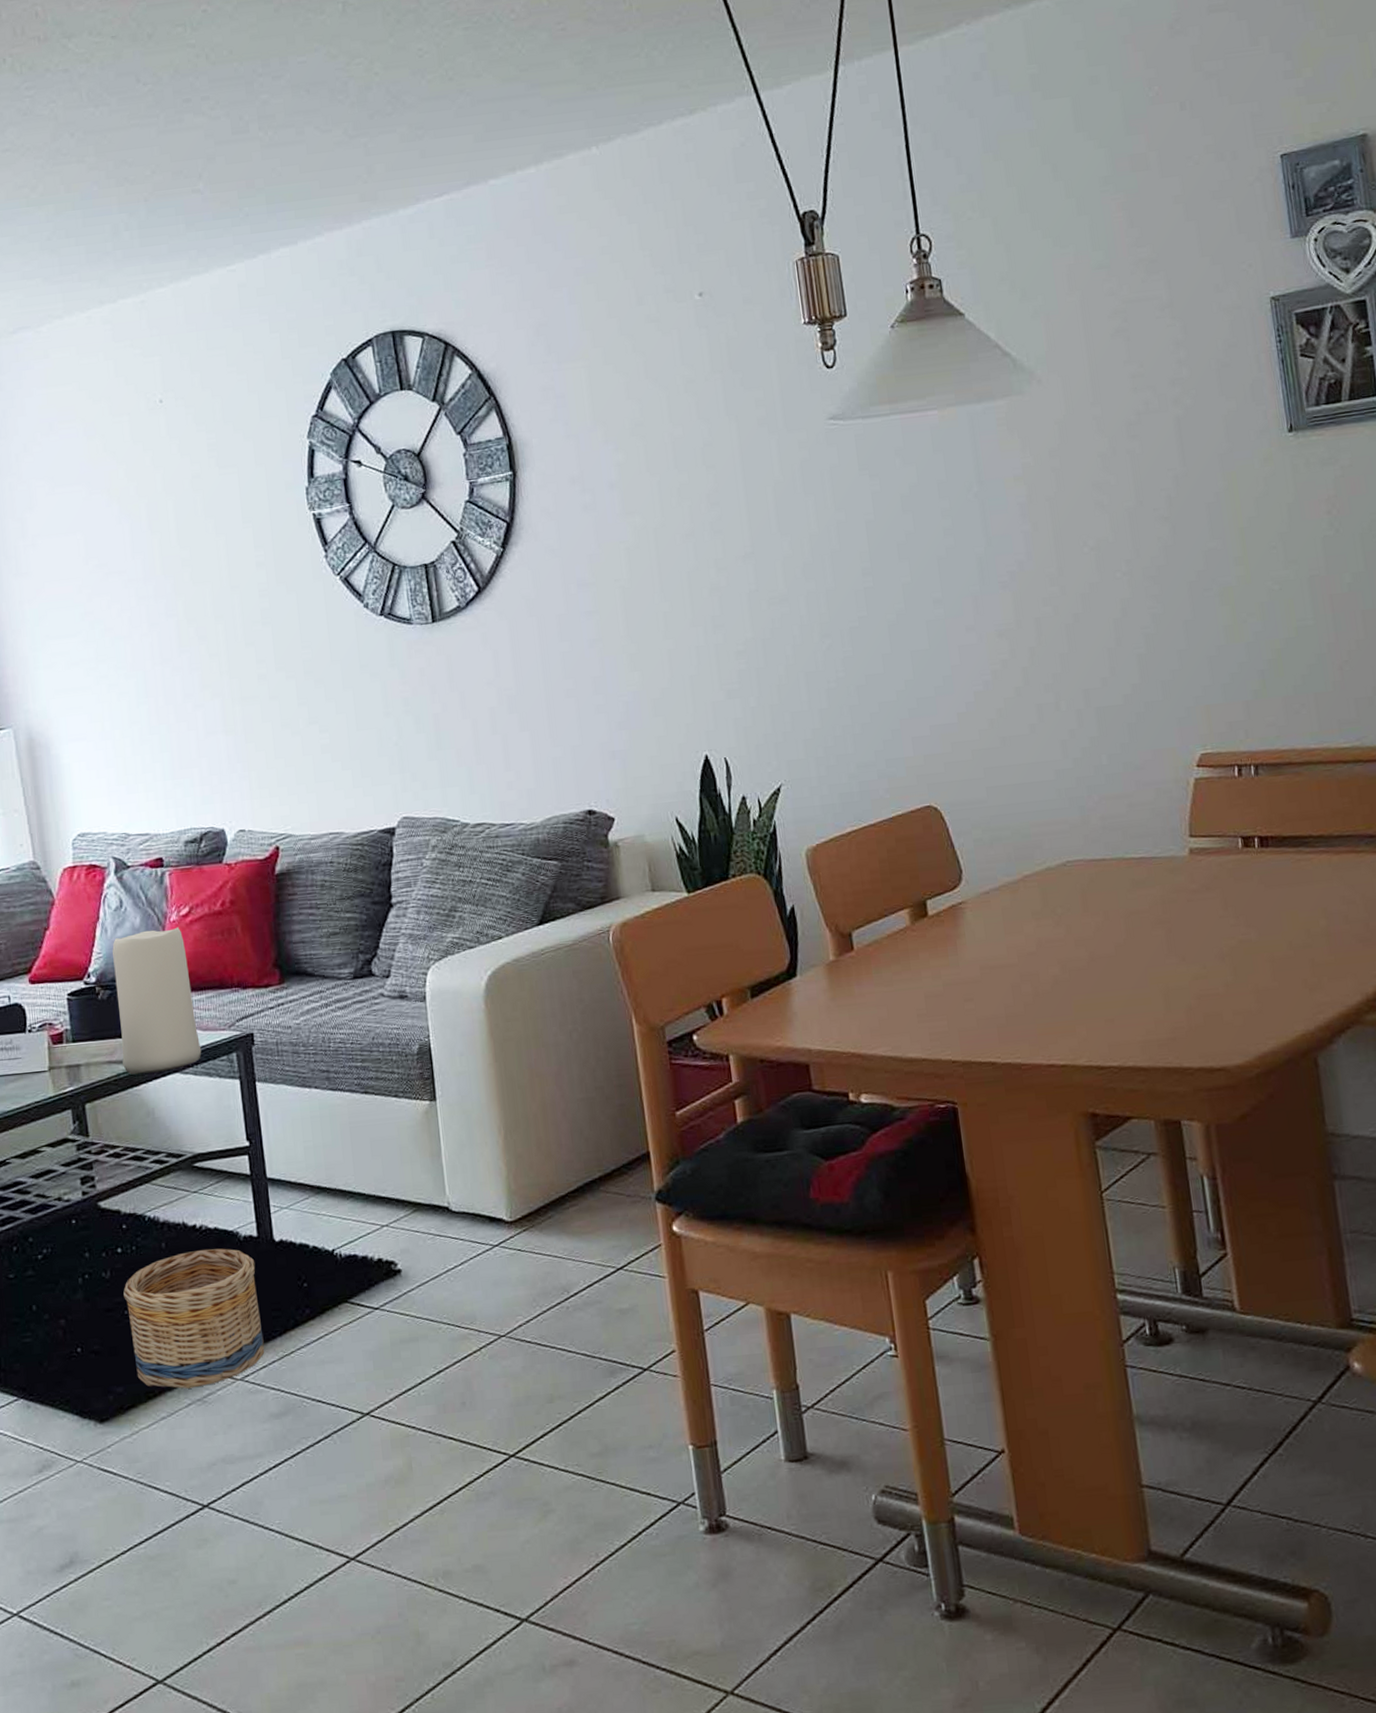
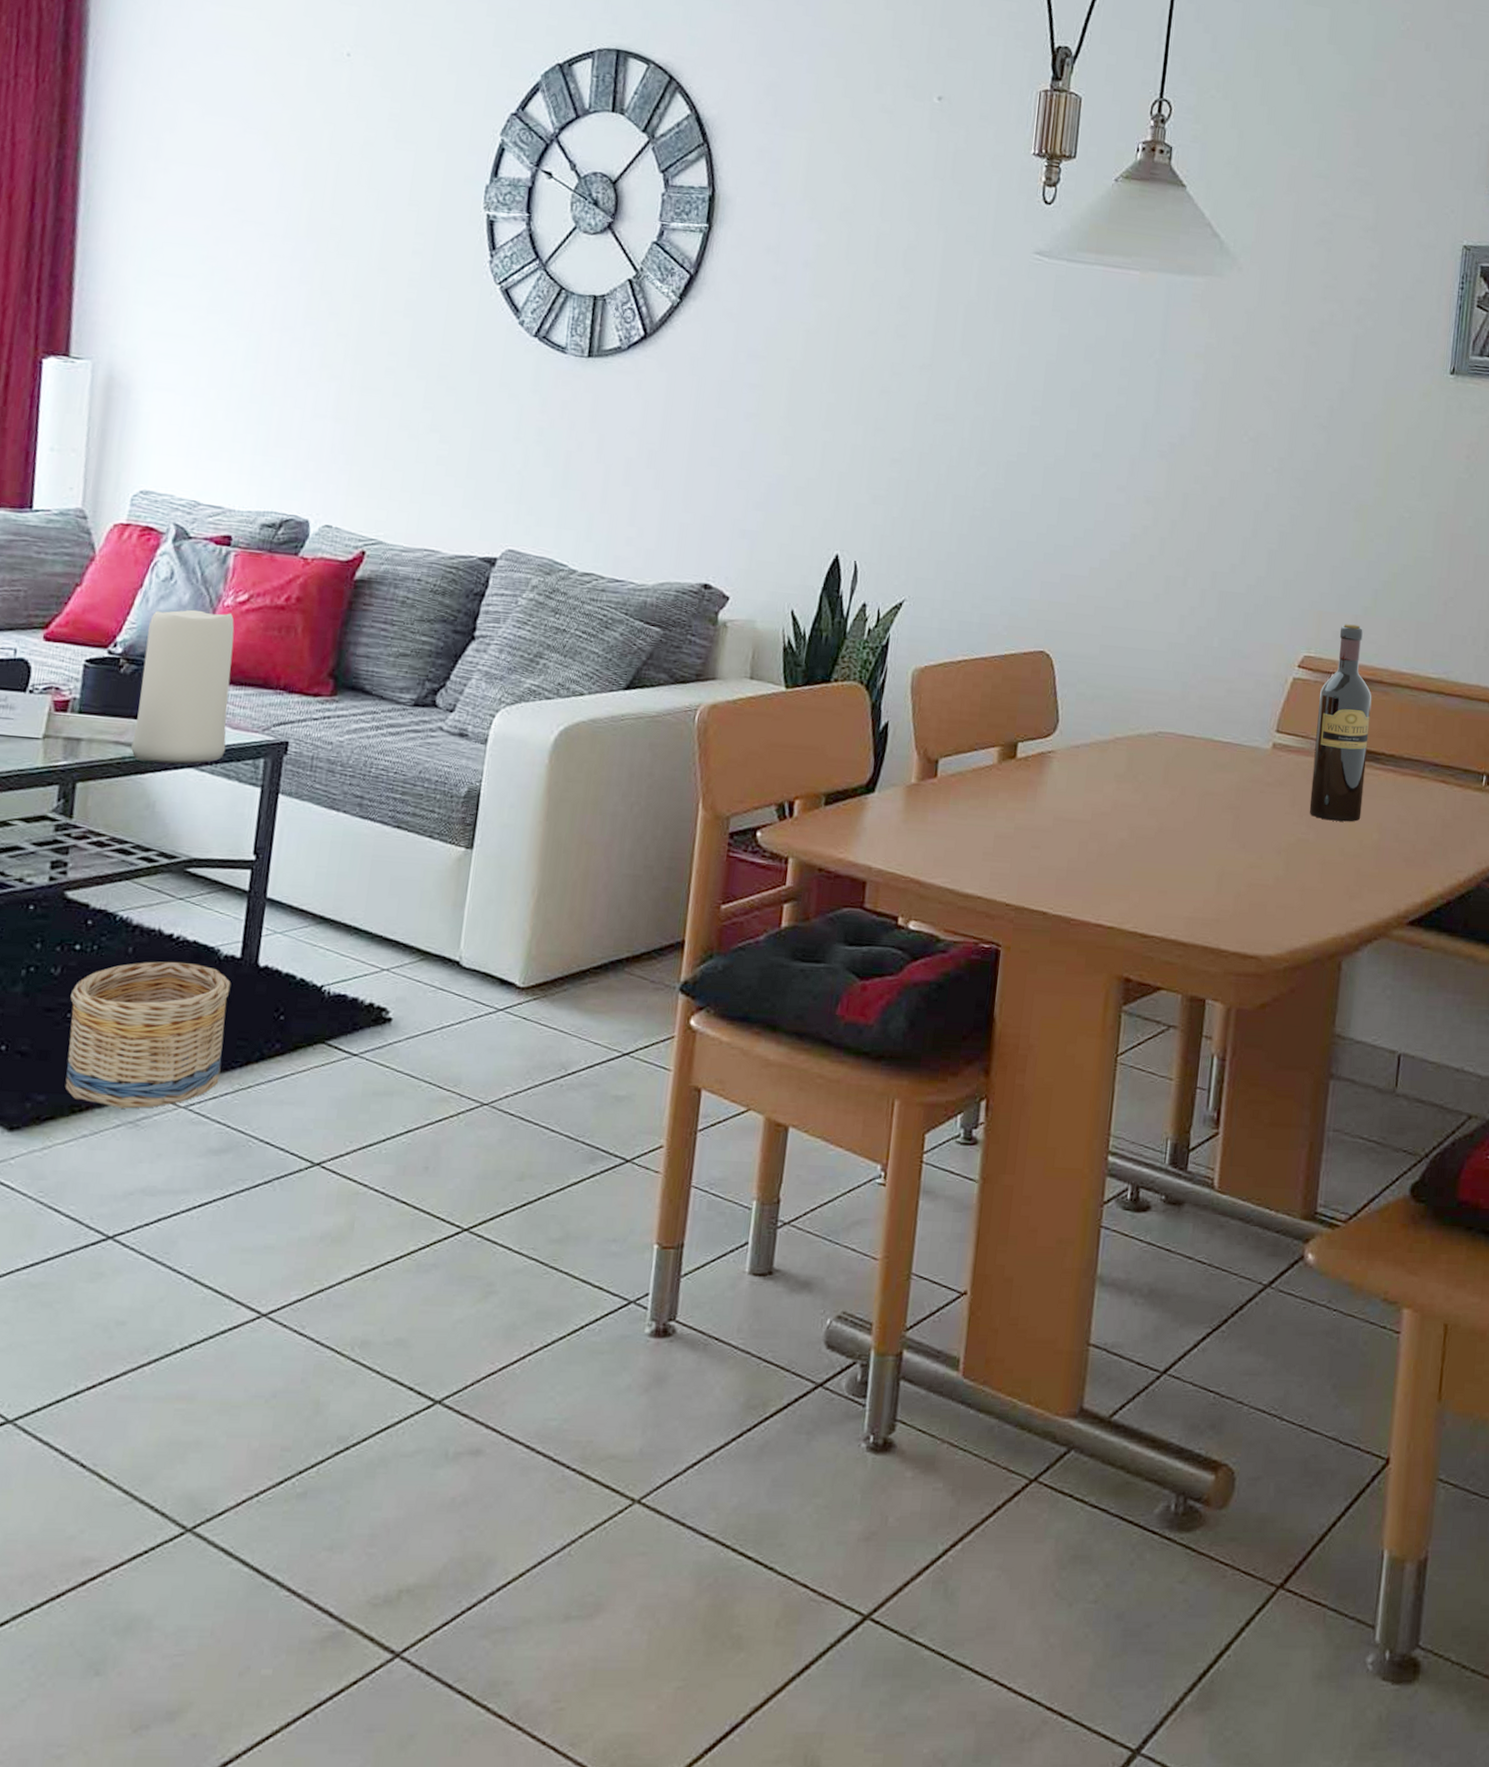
wine bottle: none [1227,710,1302,916] -> present [1309,624,1372,822]

